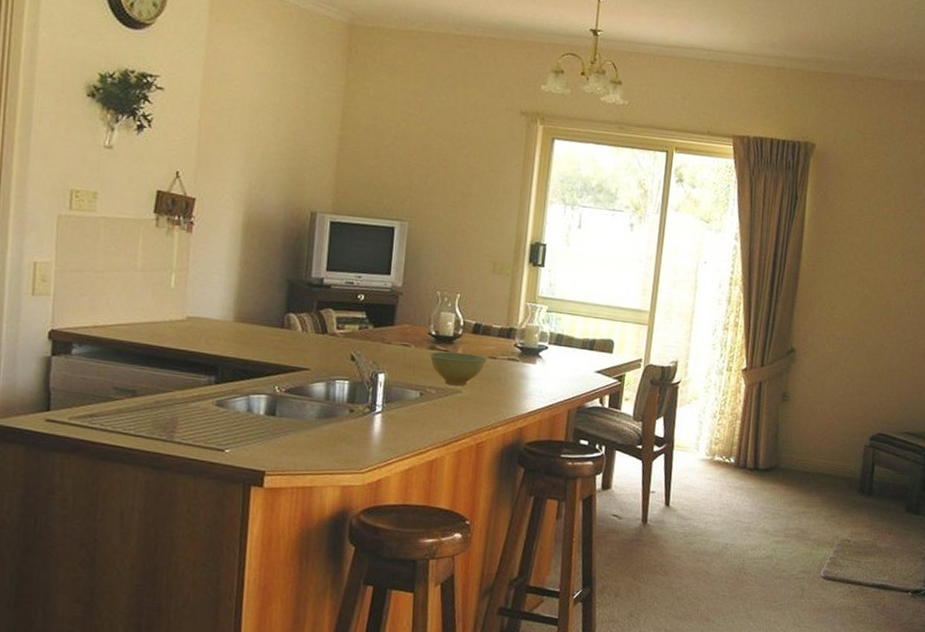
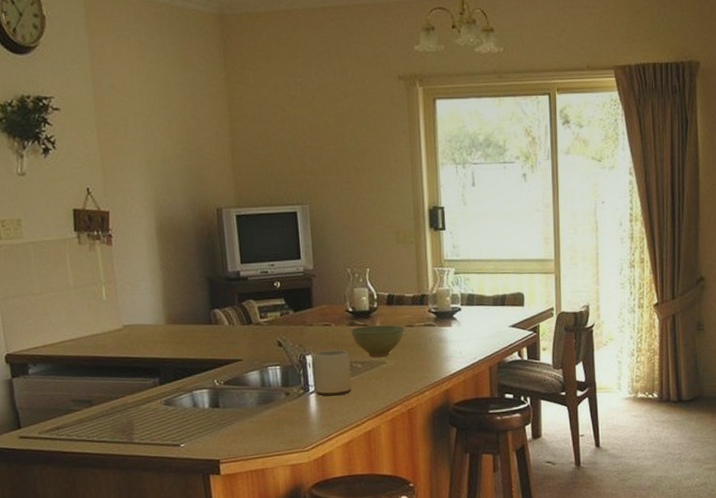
mug: none [382,370,425,420] -> present [313,349,352,396]

